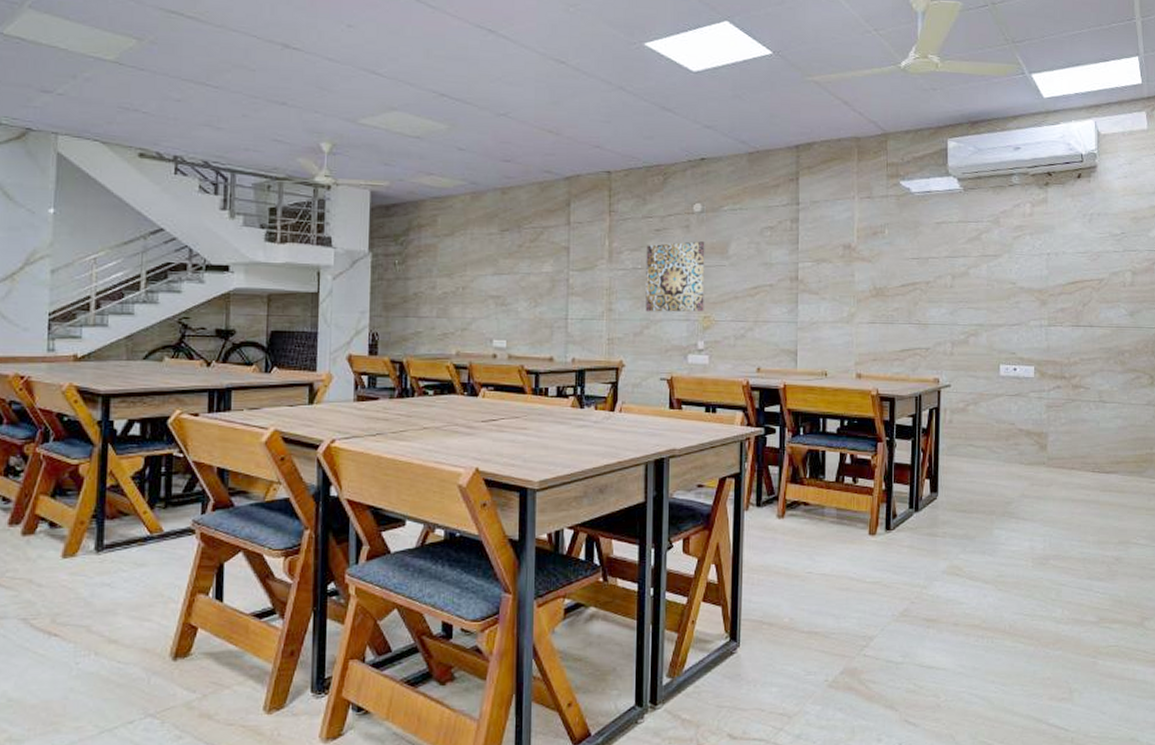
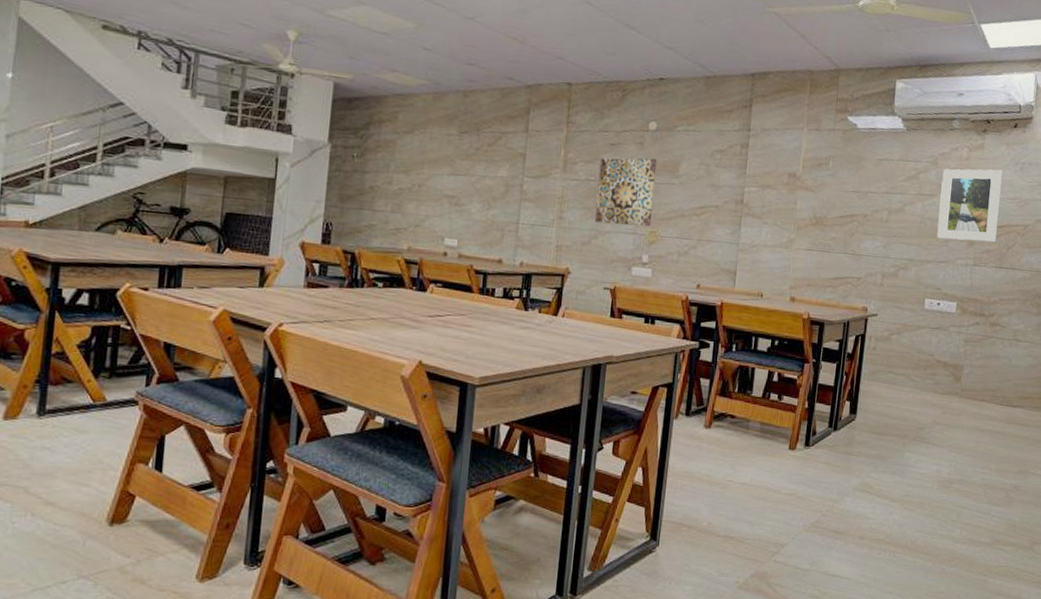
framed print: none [1006,223,1071,301] -> present [936,168,1003,243]

